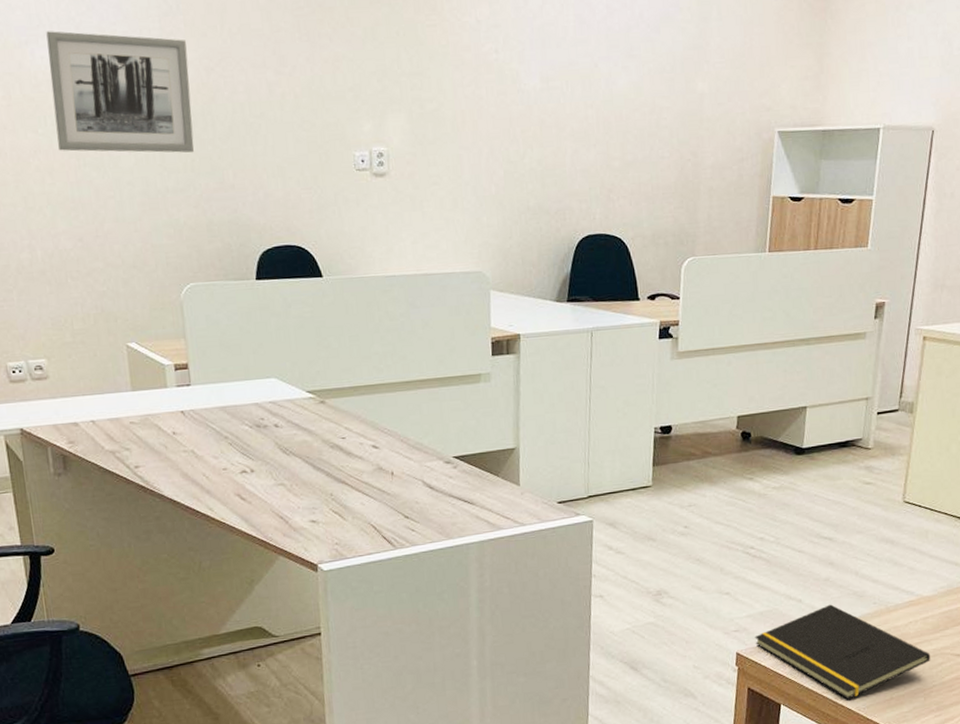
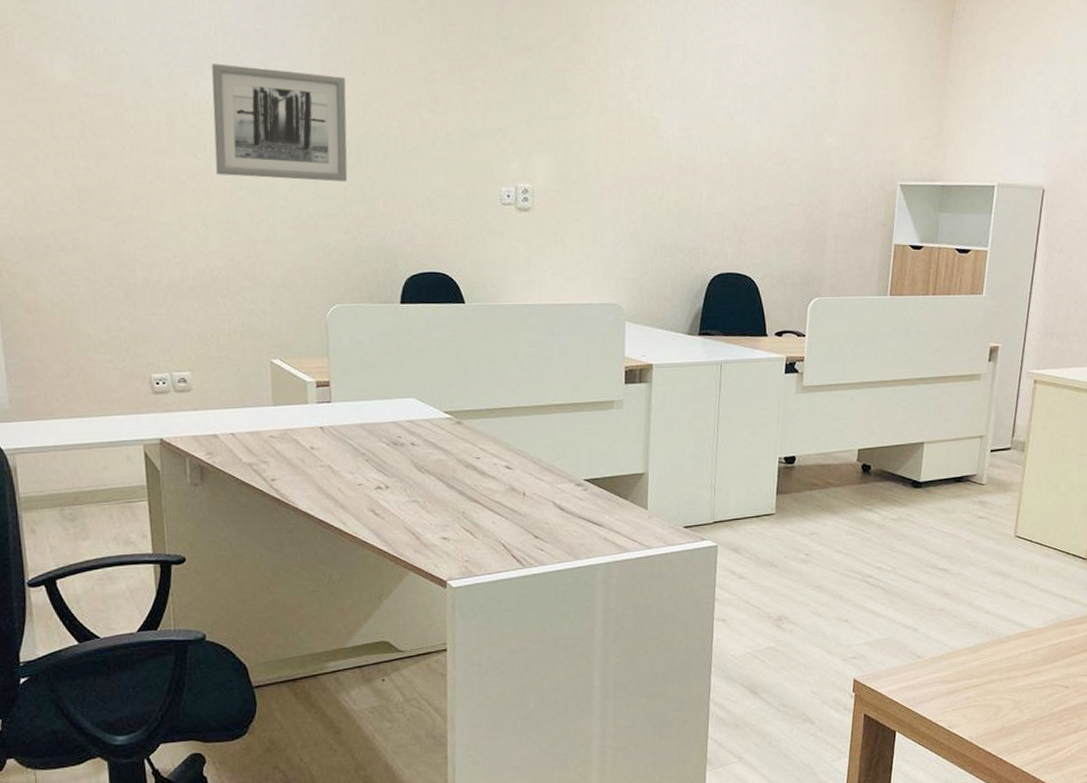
notepad: present [755,604,930,700] -> none [871,634,1040,728]

